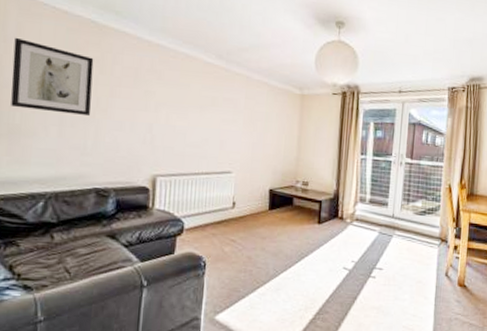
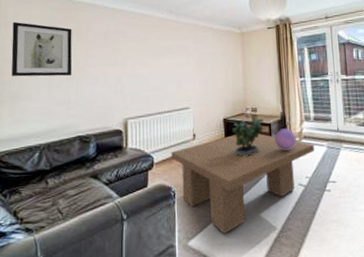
coffee table: none [205,208,365,311] -> present [171,133,314,234]
potted plant: none [274,191,314,234] -> present [231,117,264,157]
decorative sphere: none [324,208,347,232] -> present [275,128,296,151]

